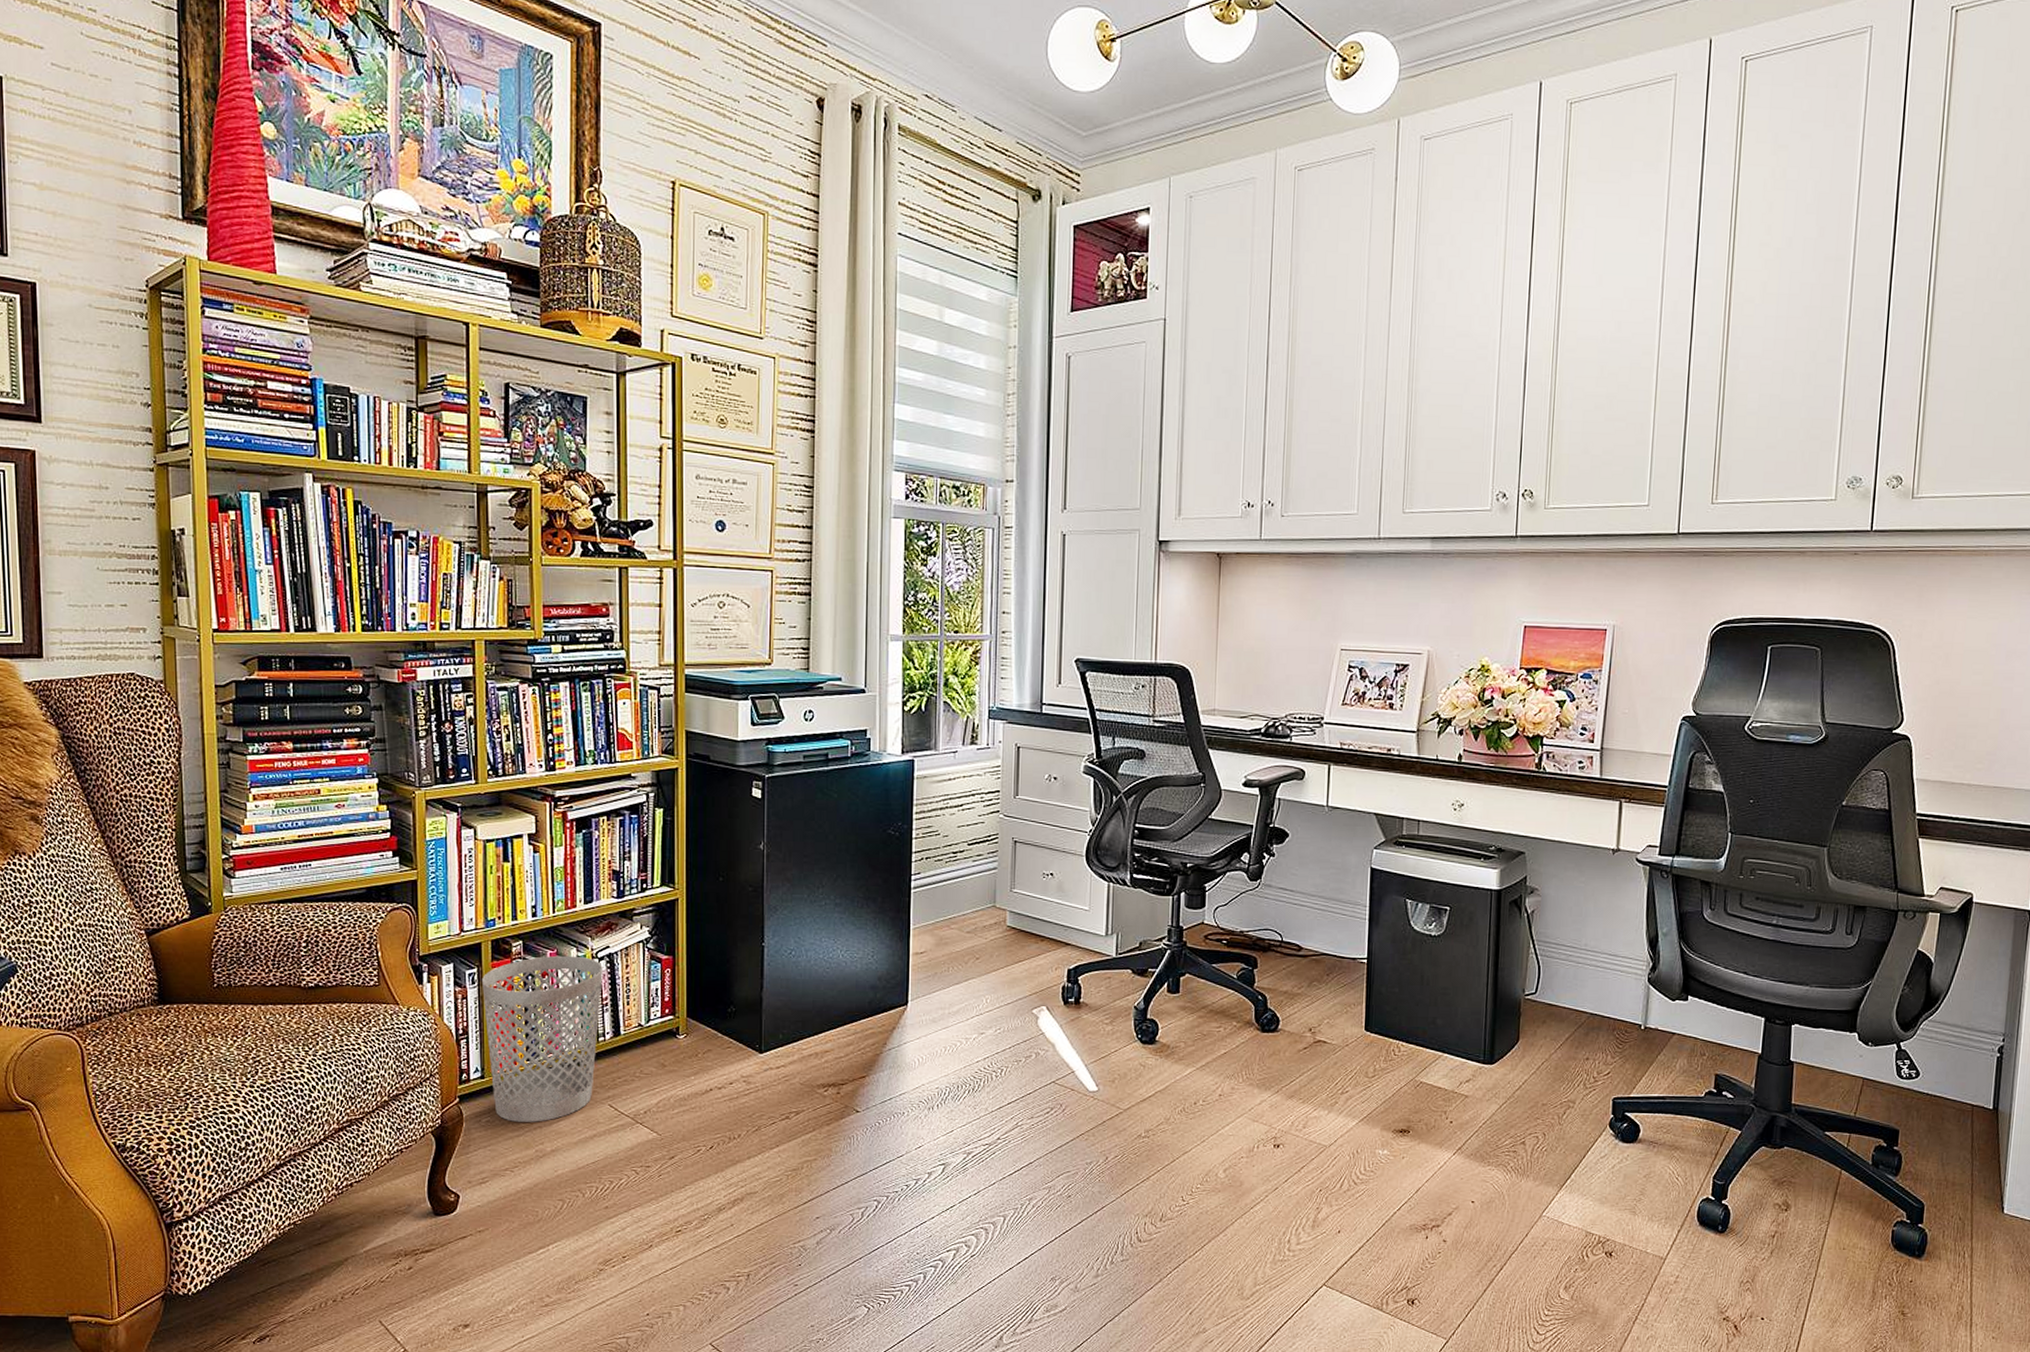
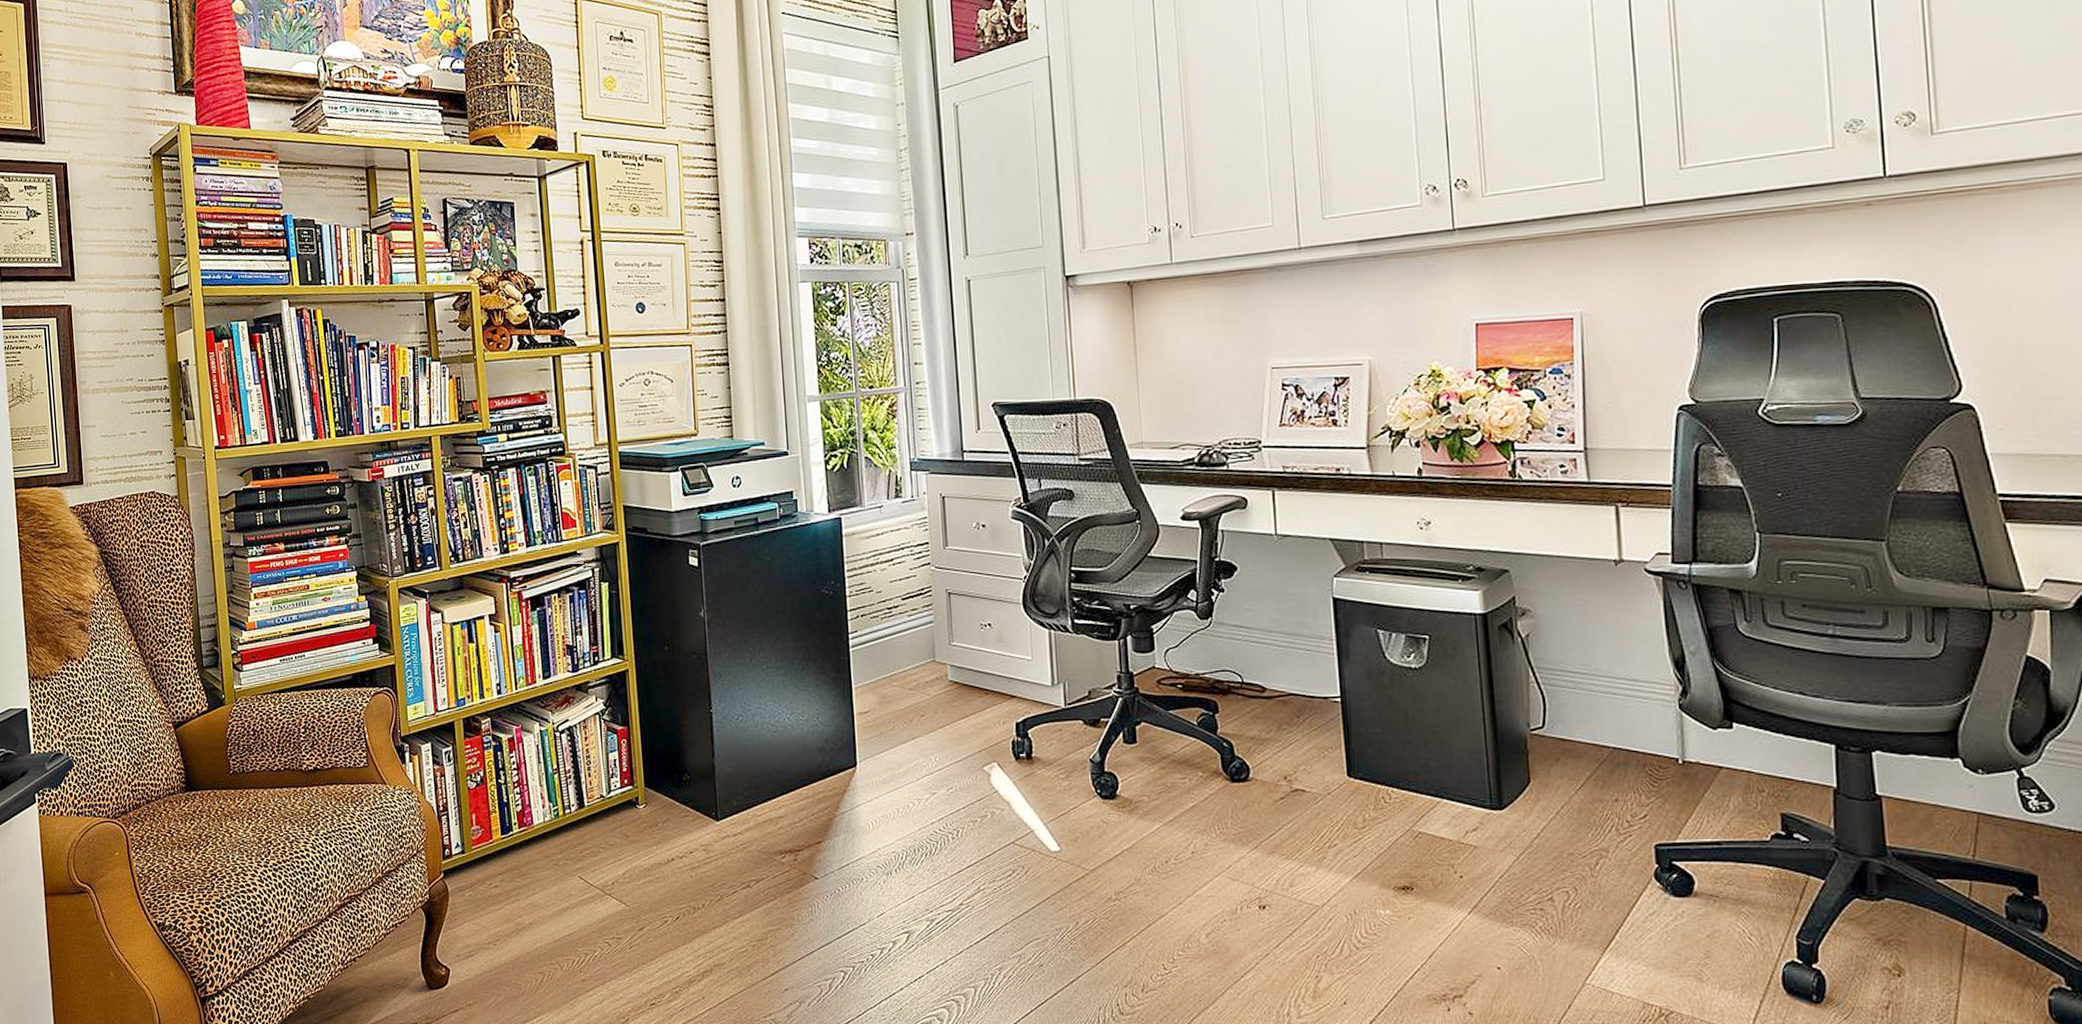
wastebasket: present [482,955,603,1122] -> none [457,730,565,896]

